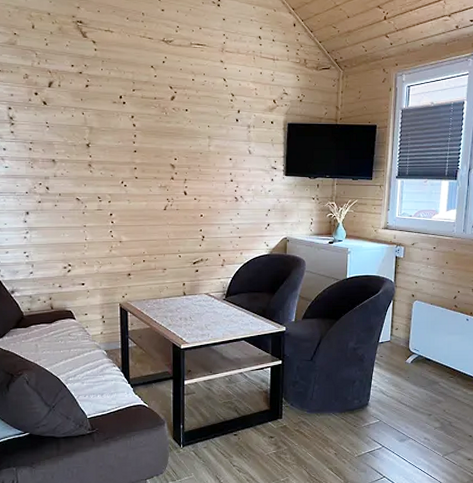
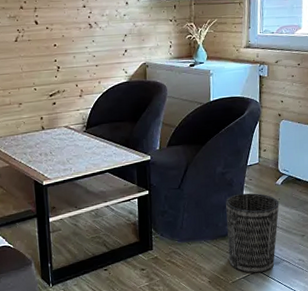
wastebasket: none [356,369,408,449] -> present [226,192,279,273]

